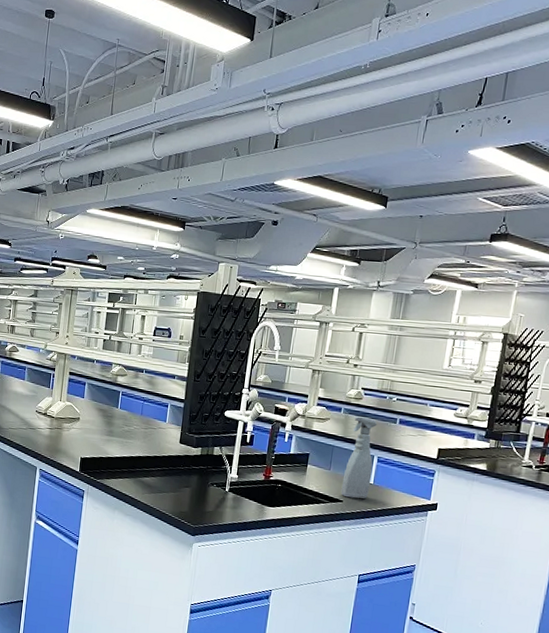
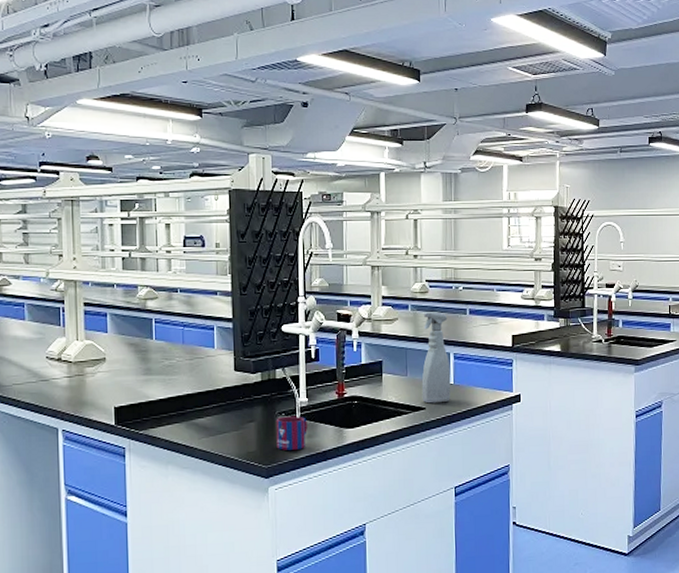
mug: none [205,487,235,517] -> present [276,416,307,450]

